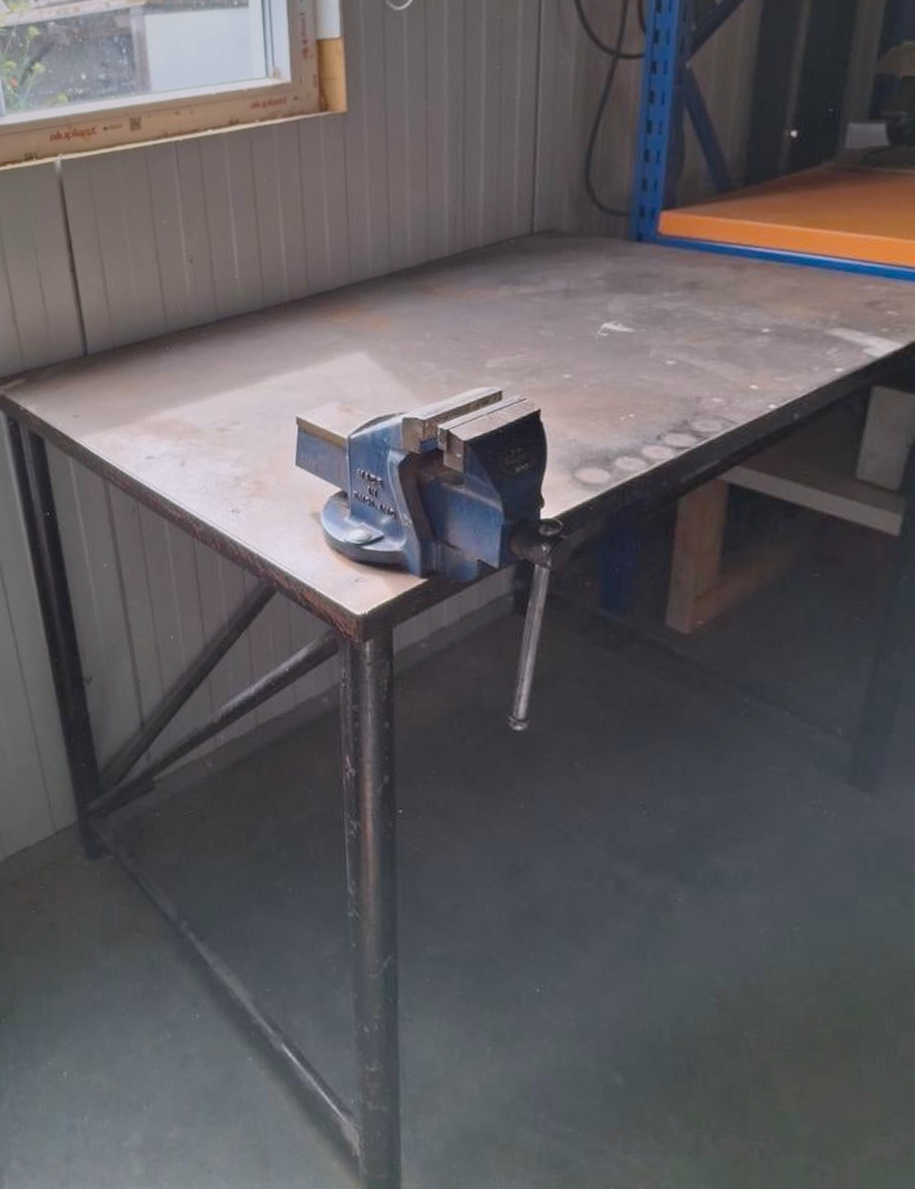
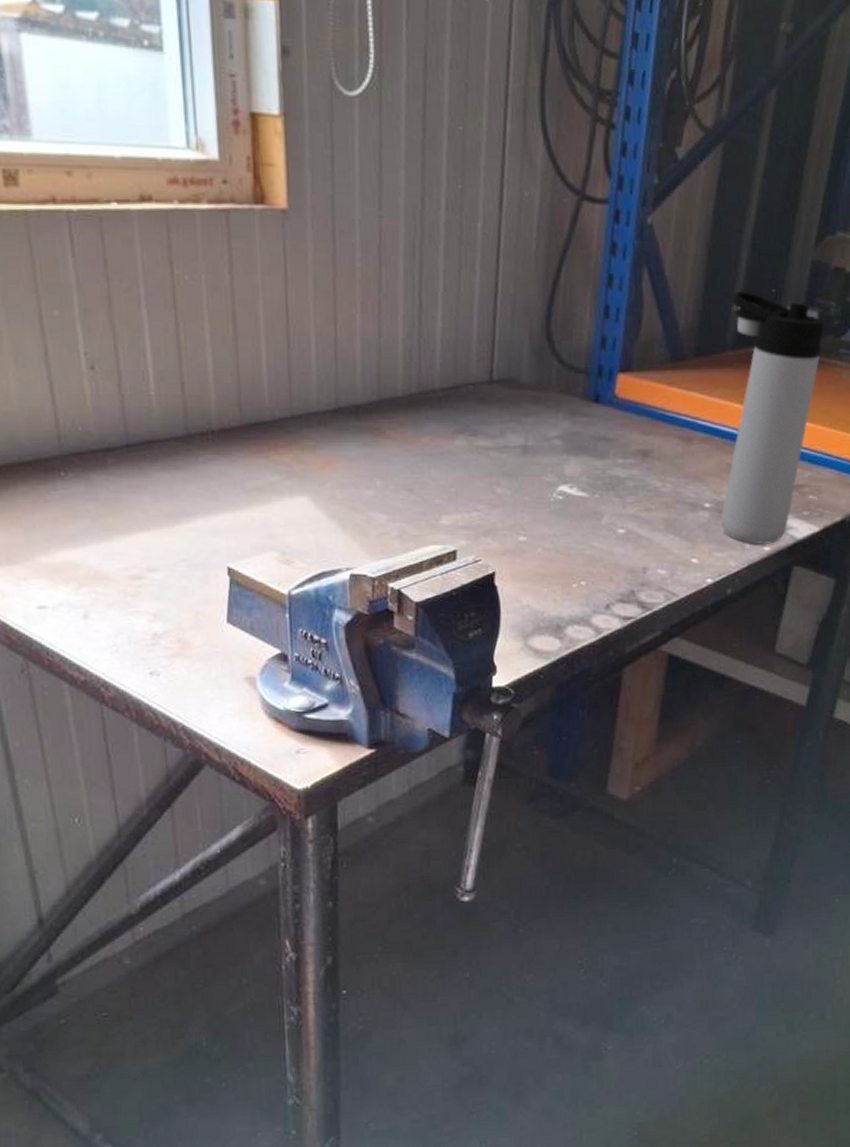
thermos bottle: none [783,115,895,367] -> present [722,291,825,546]

